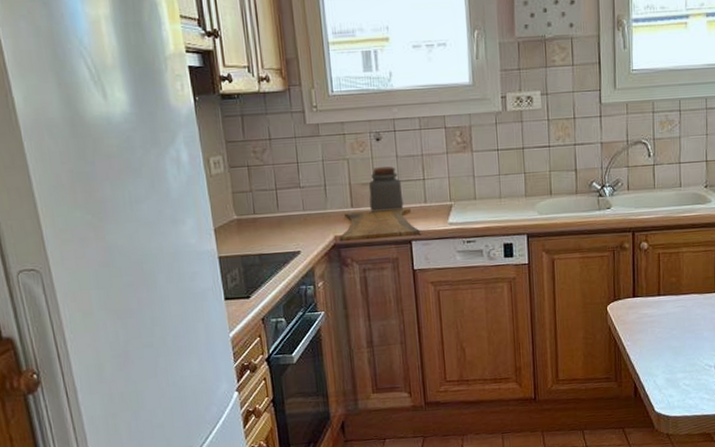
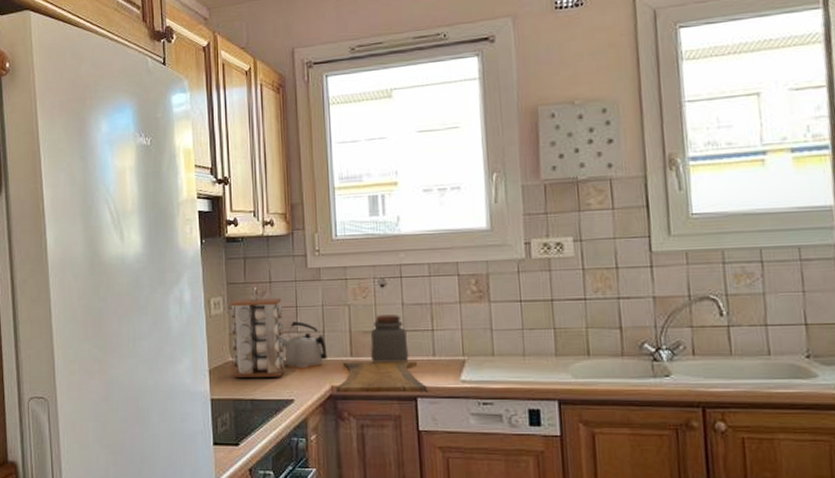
spice rack: none [230,145,290,235] -> present [230,287,285,379]
kettle: none [281,177,330,222] -> present [278,321,327,368]

